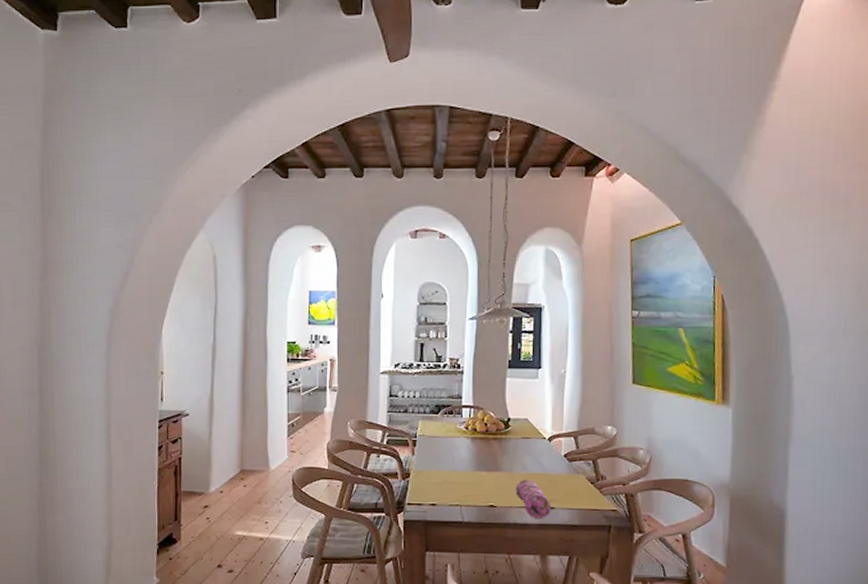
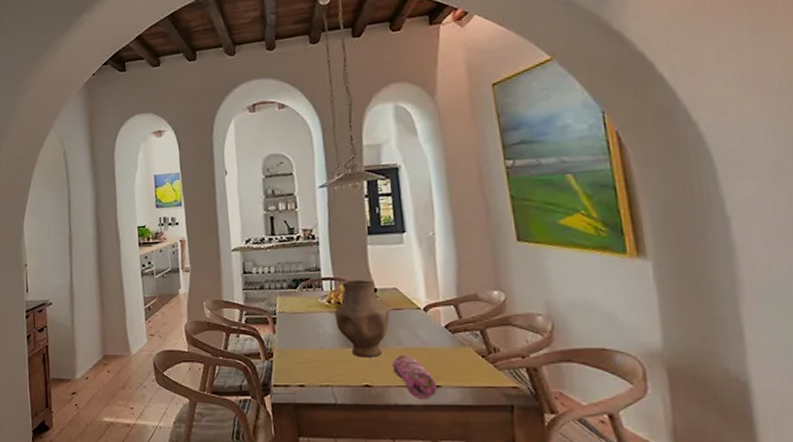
vase: none [470,408,519,481] -> present [334,279,390,358]

